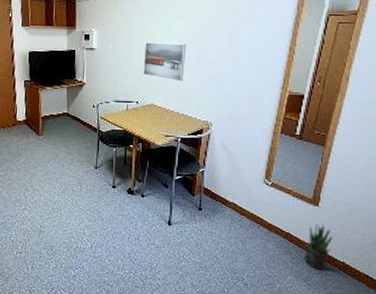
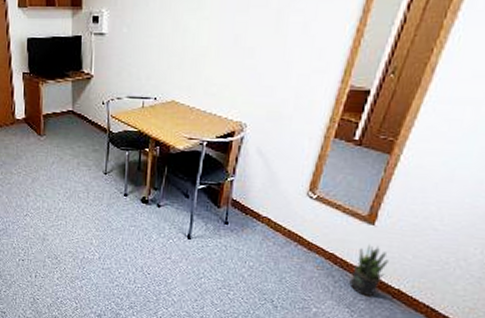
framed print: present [143,42,187,82] -> none [163,25,220,74]

